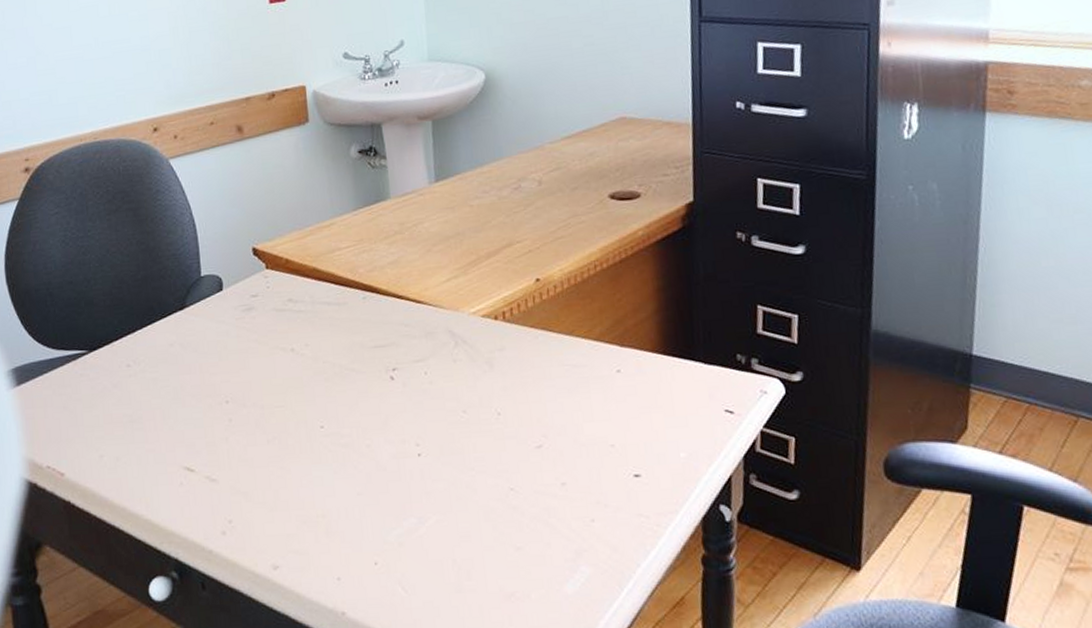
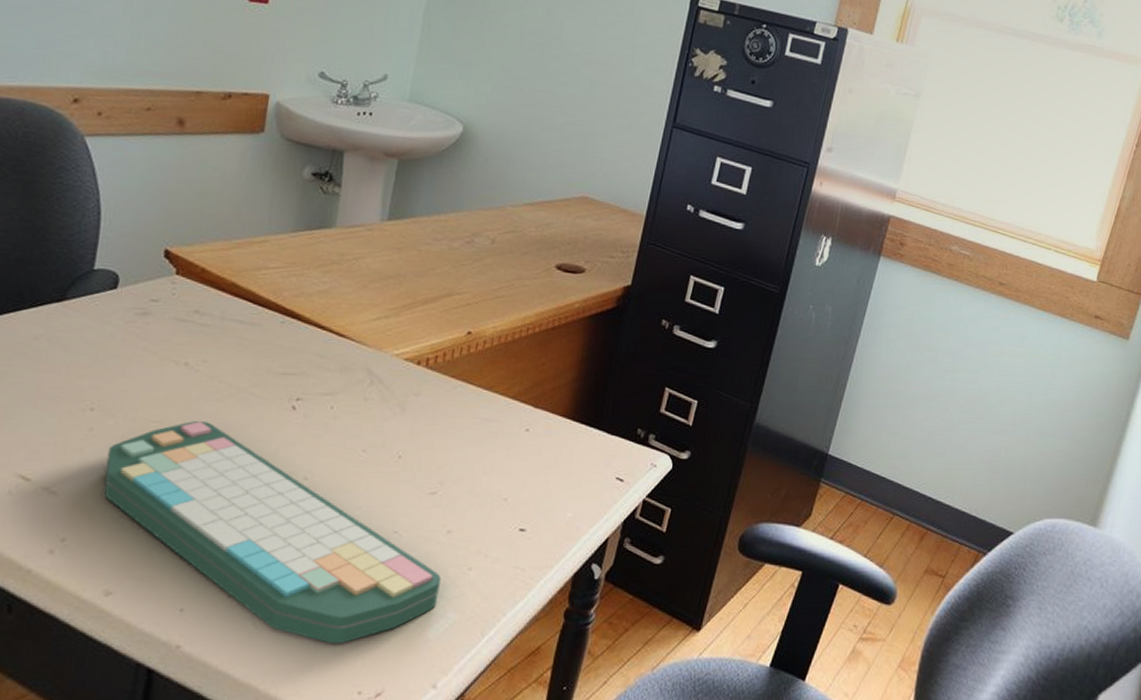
computer keyboard: none [247,401,568,604] -> present [104,421,442,644]

